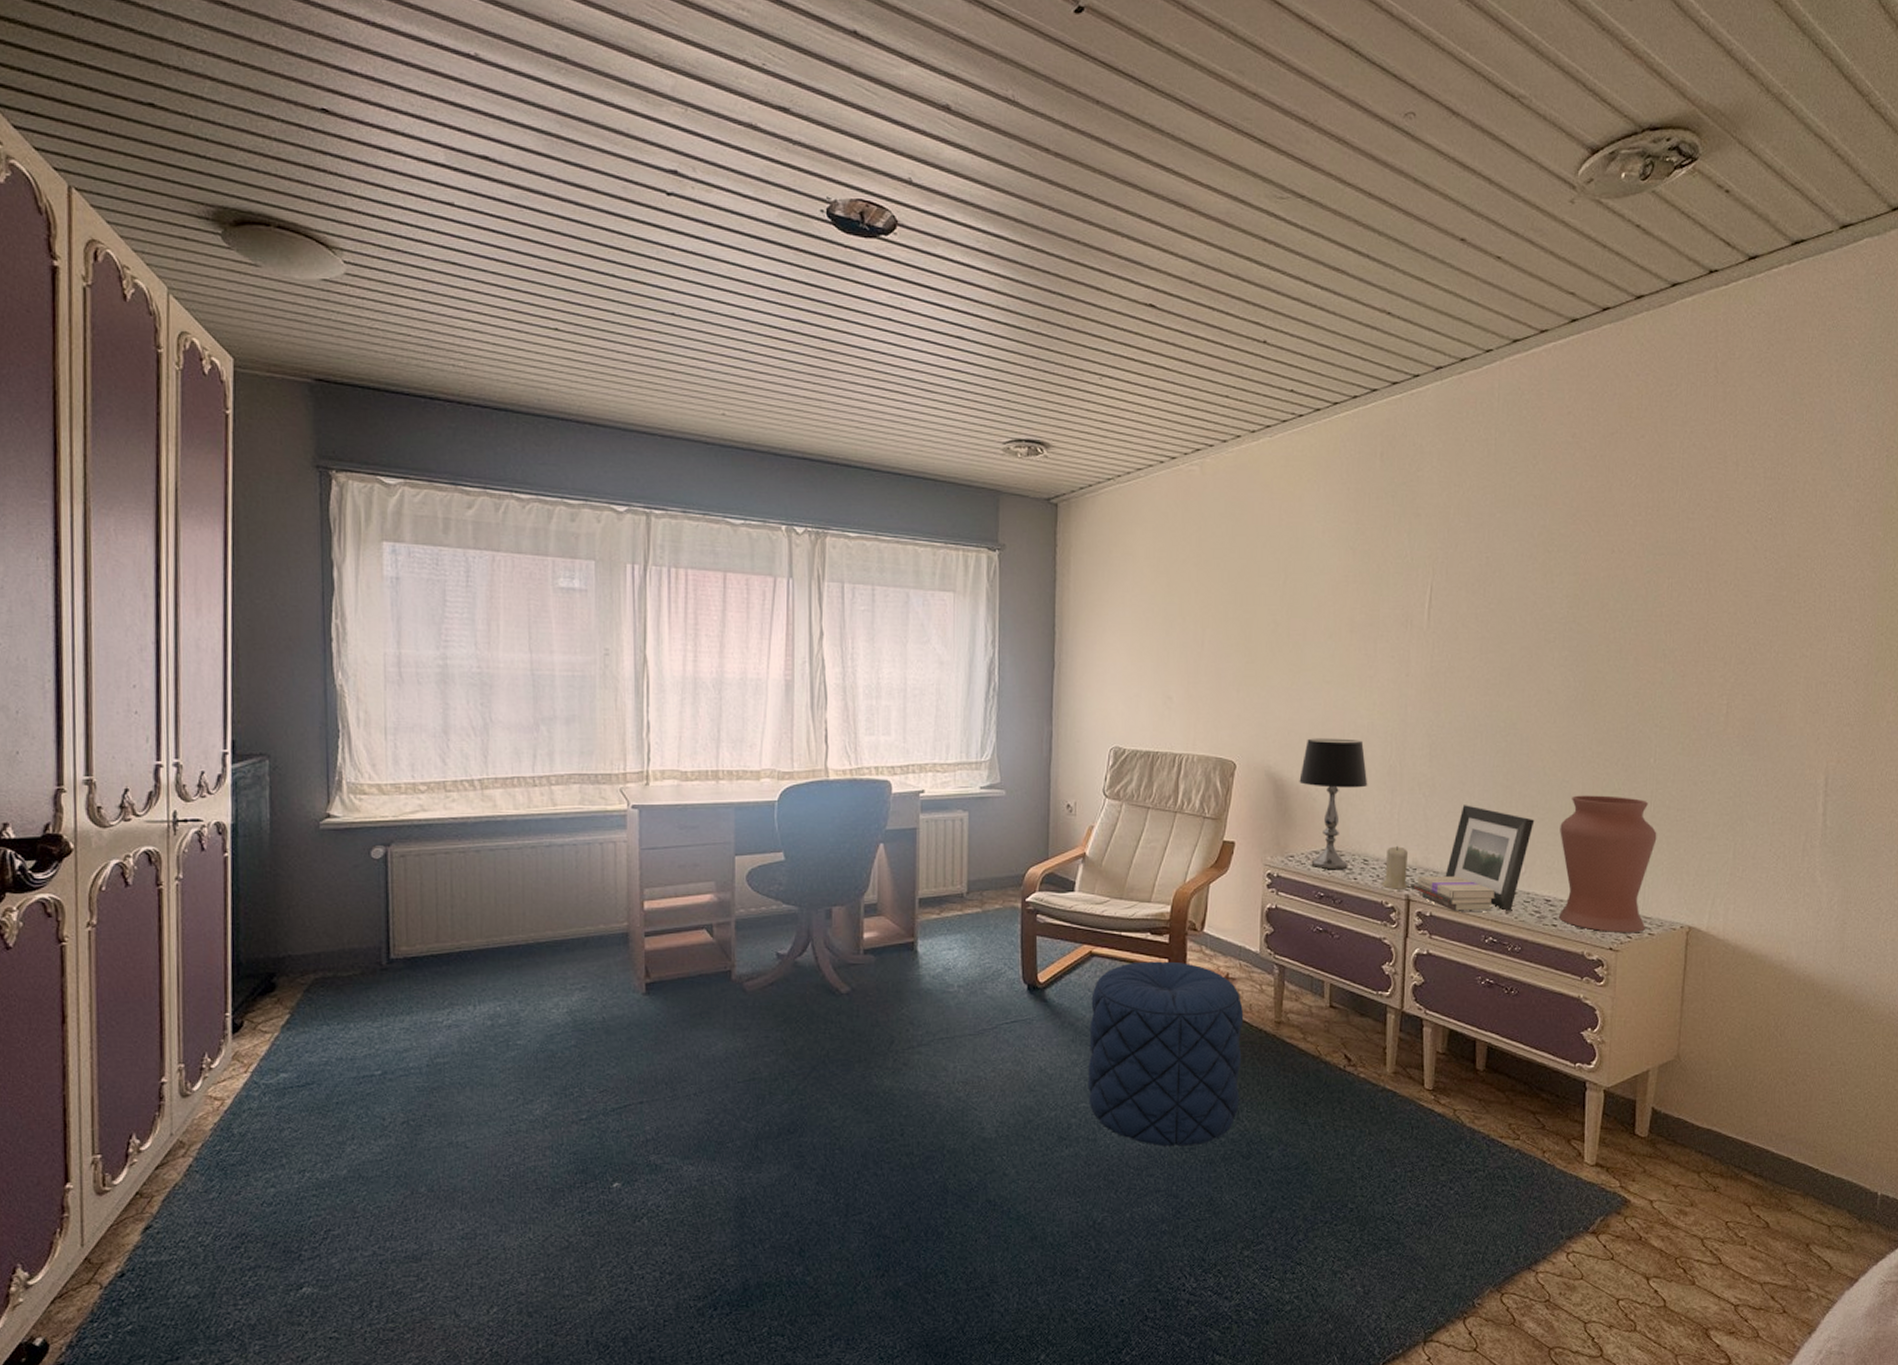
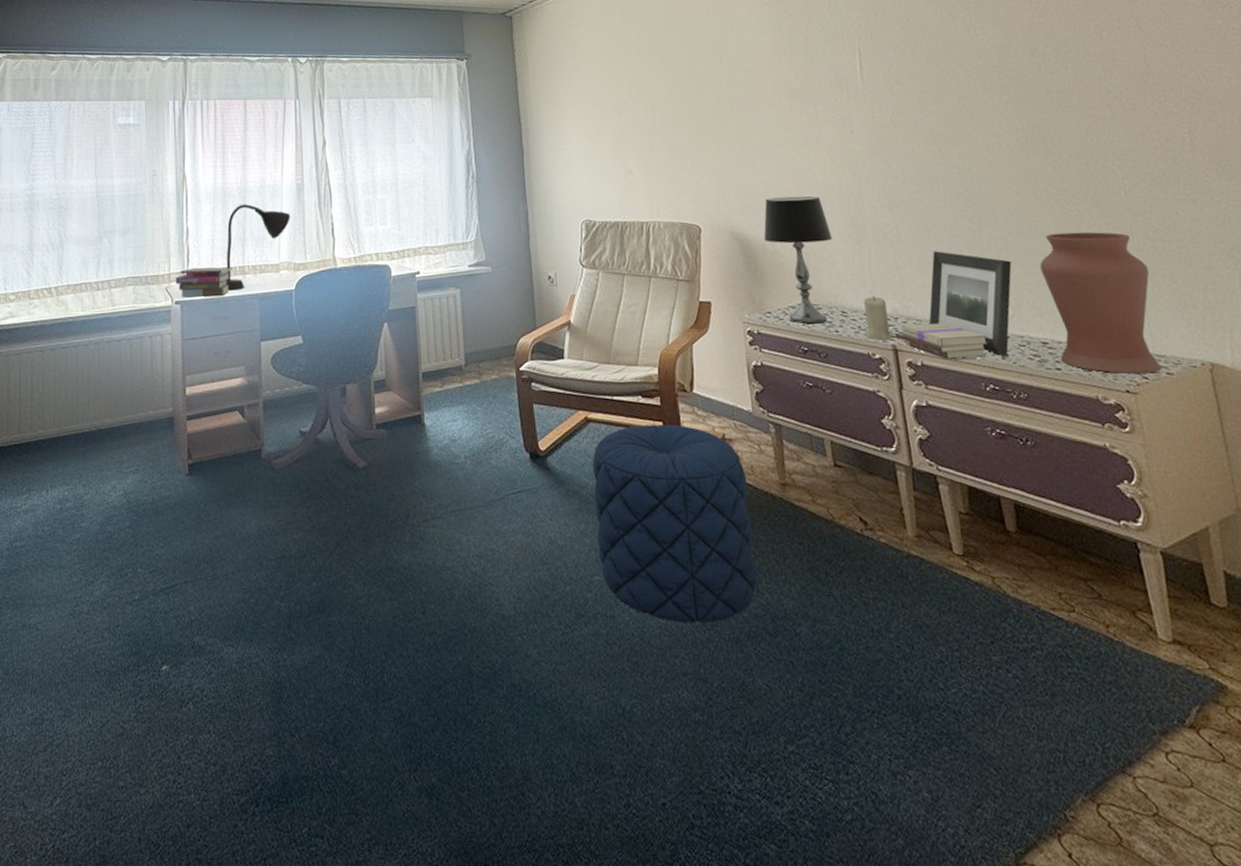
books: none [633,768,705,802] -> present [176,266,234,298]
desk lamp: none [694,698,777,797] -> present [225,203,291,291]

